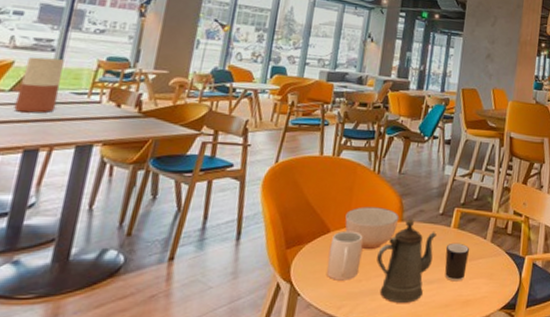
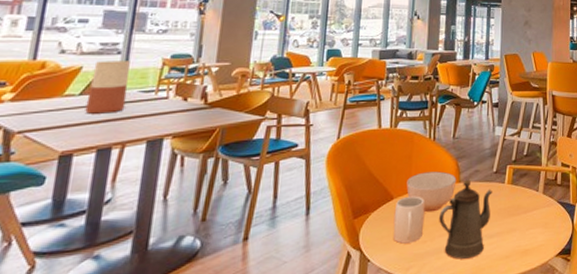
mug: present [444,242,470,282] -> none [502,197,525,234]

